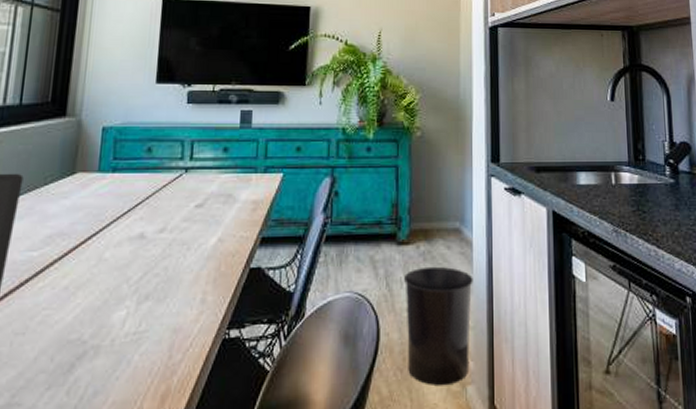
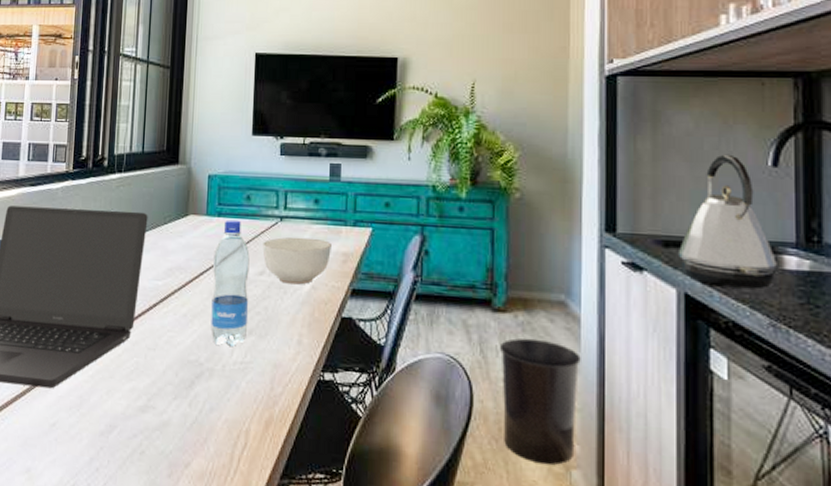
bottle: none [98,175,149,318] -> present [210,220,250,347]
bowl: none [164,188,241,239] -> present [262,237,331,285]
kettle: none [546,92,617,204] -> present [677,154,777,291]

